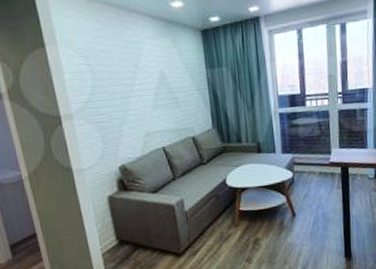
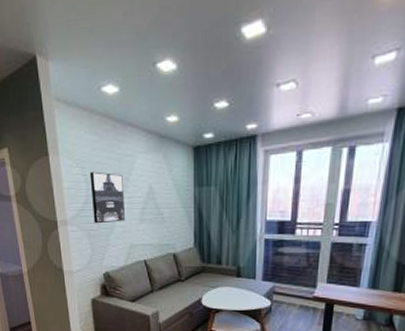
wall art: none [94,60,138,115] -> present [89,171,125,224]

